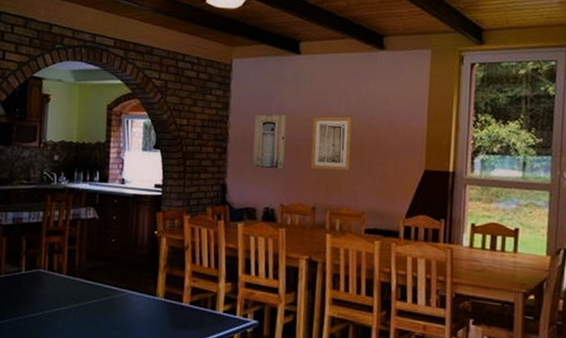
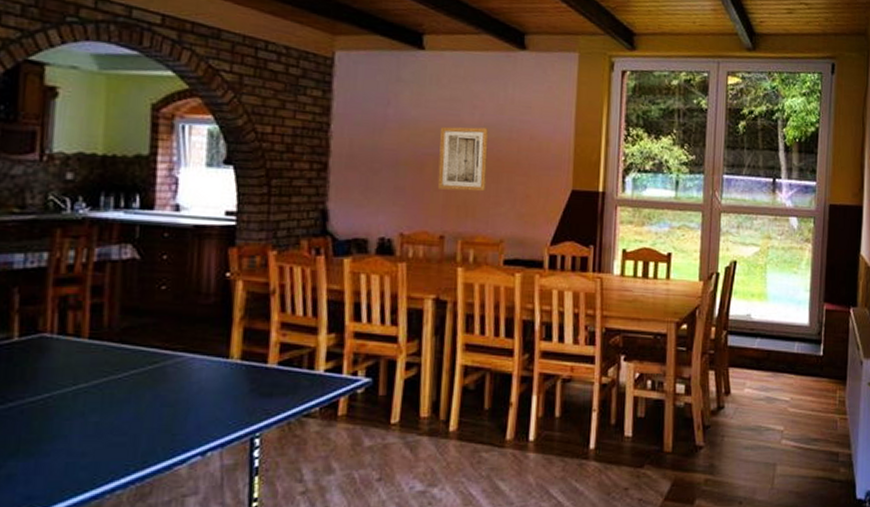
wall art: present [252,114,287,169] -> none [362,122,408,190]

